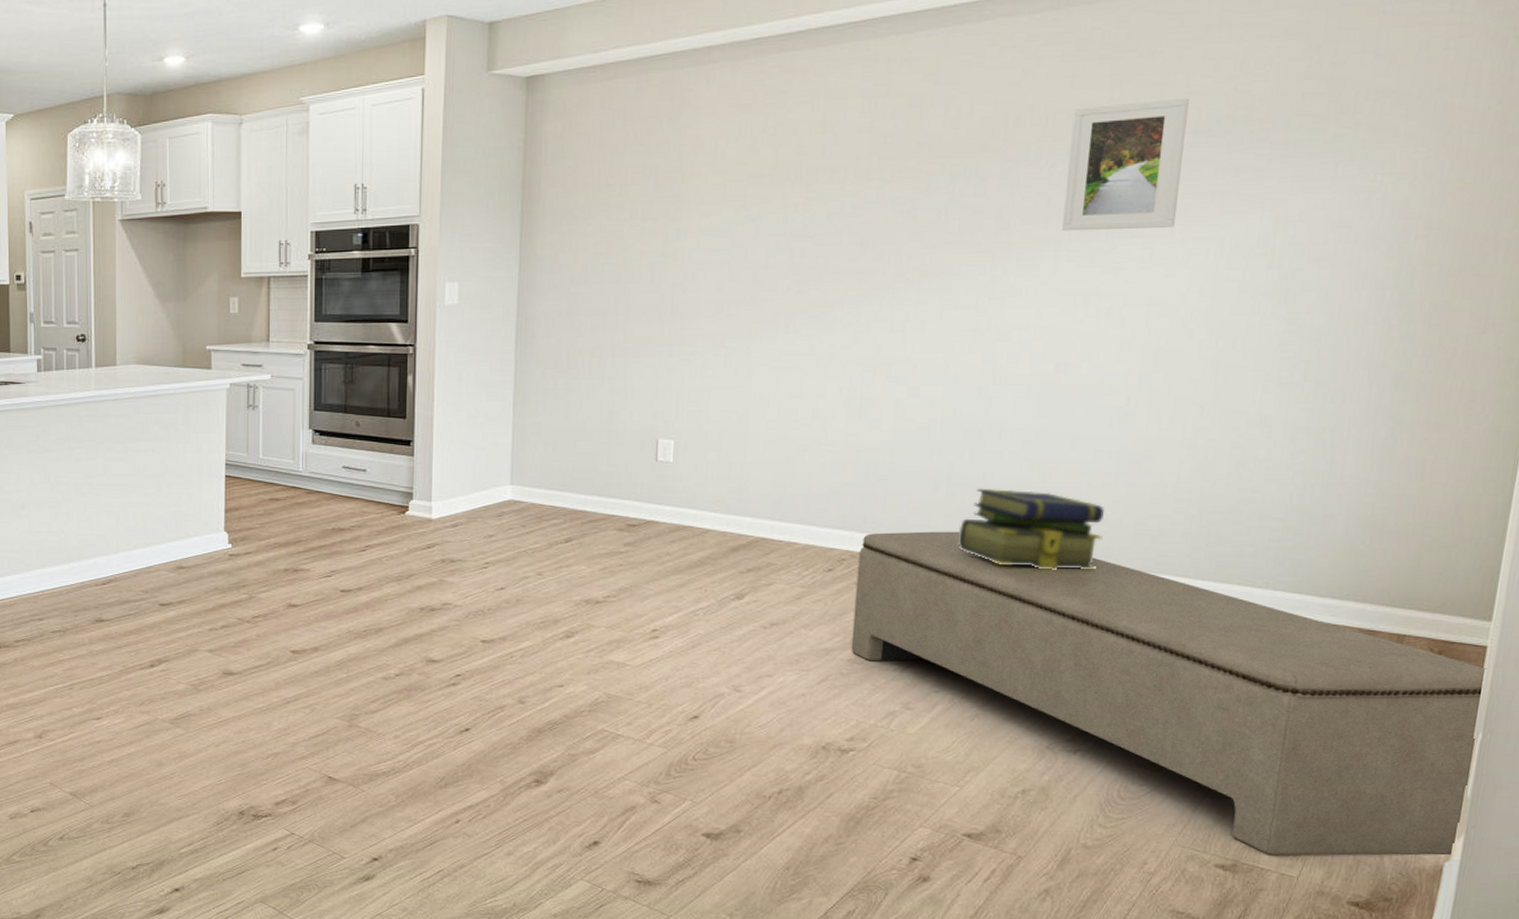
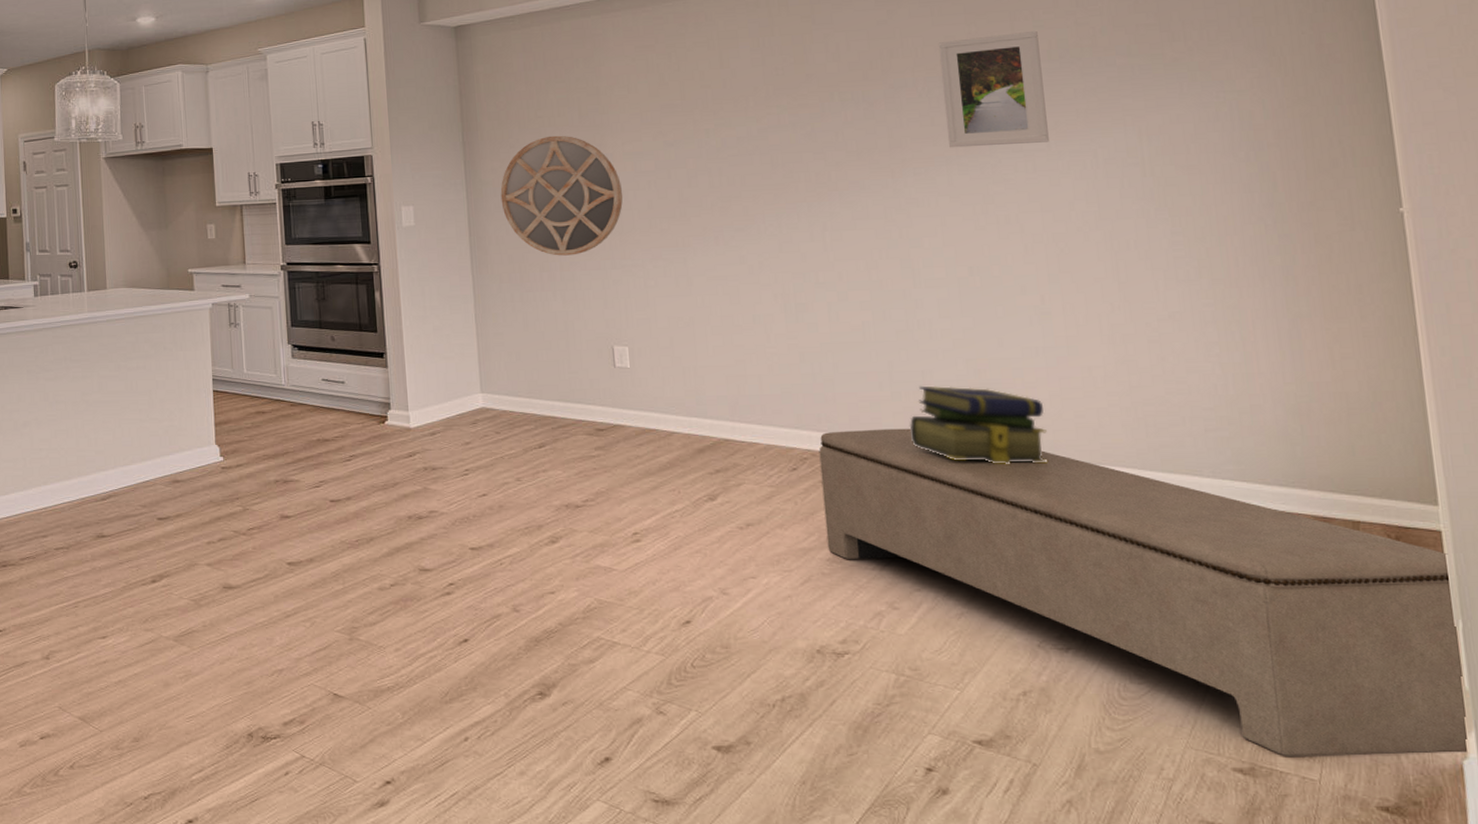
home mirror: none [556,206,692,341] -> present [500,135,623,256]

